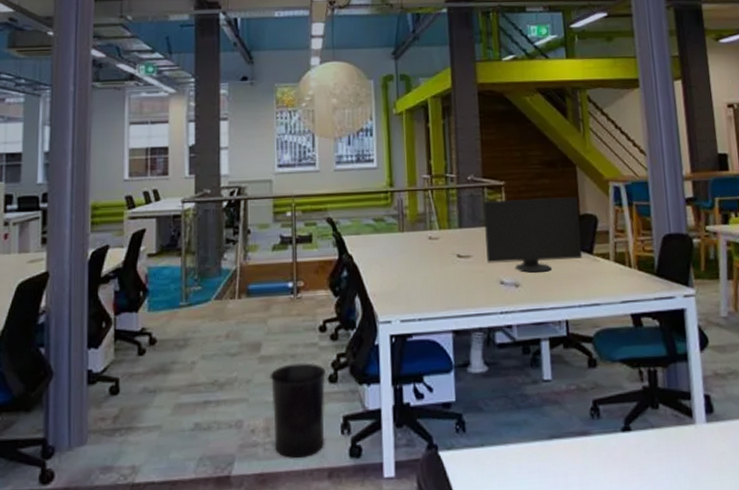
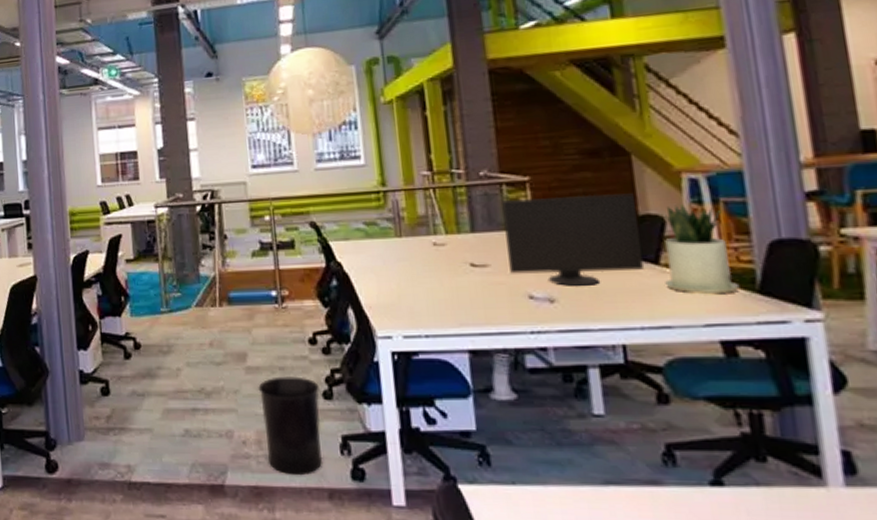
planter: none [596,206,644,277] -> present [665,204,740,295]

